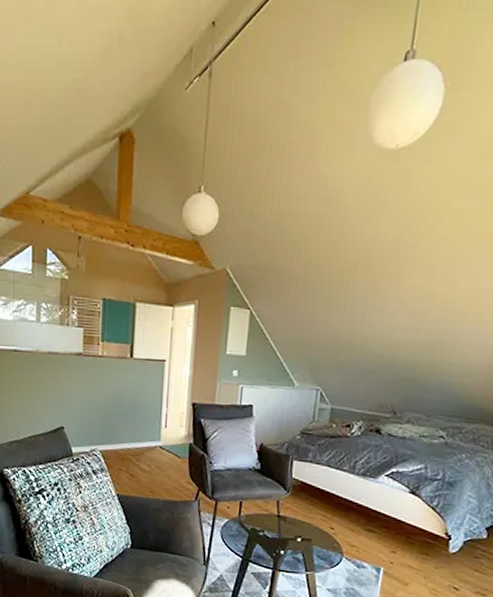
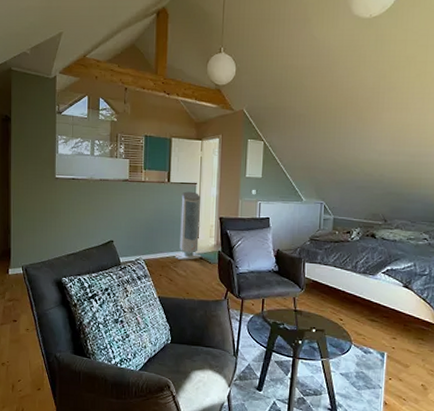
air purifier: none [137,369,170,453] -> present [175,191,202,260]

